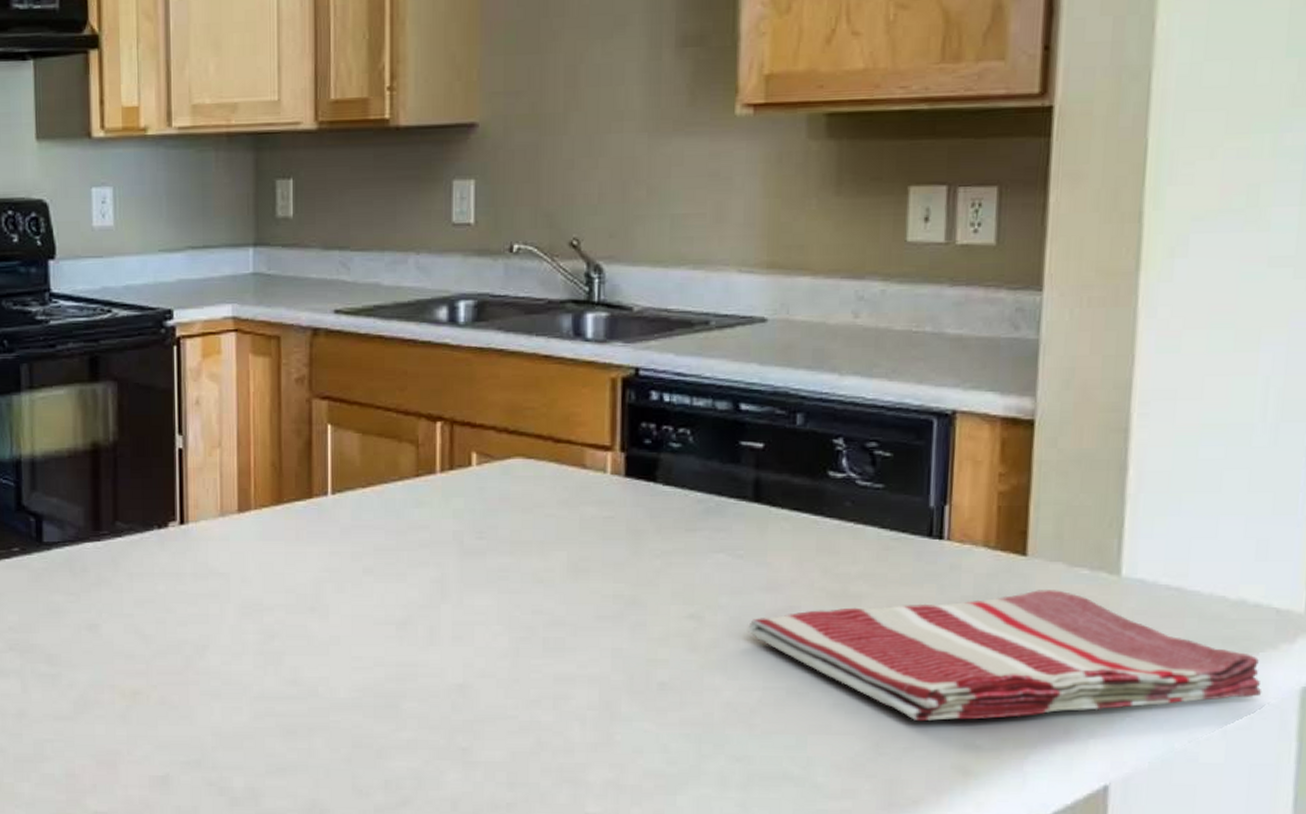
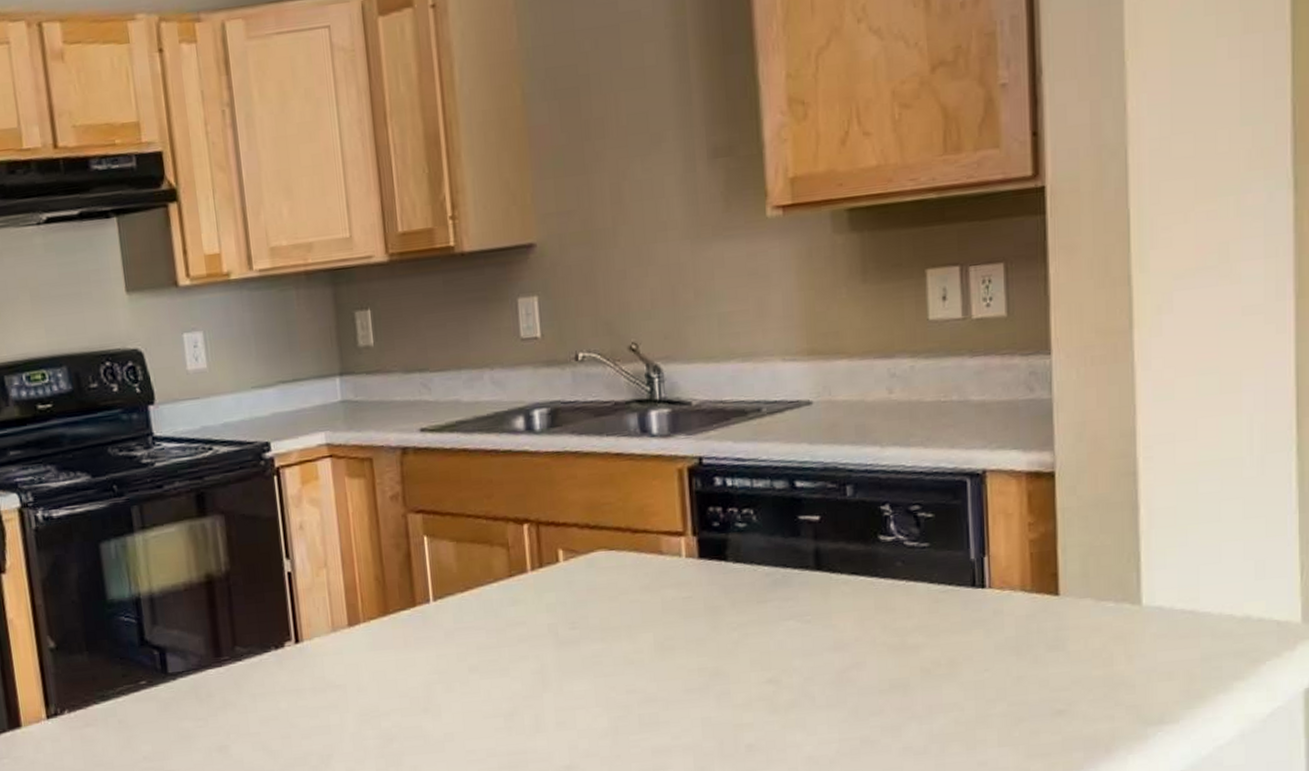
dish towel: present [748,590,1262,722] -> none [821,623,1272,756]

